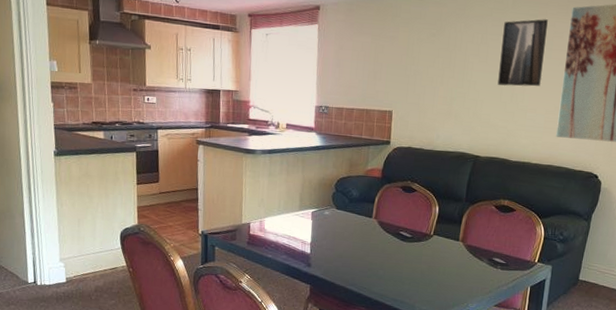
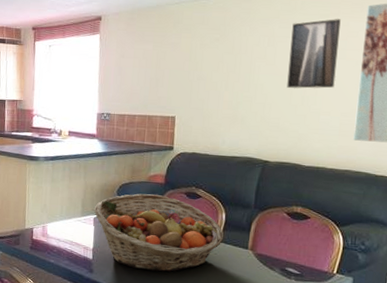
fruit basket: none [311,187,437,265] -> present [93,193,223,272]

